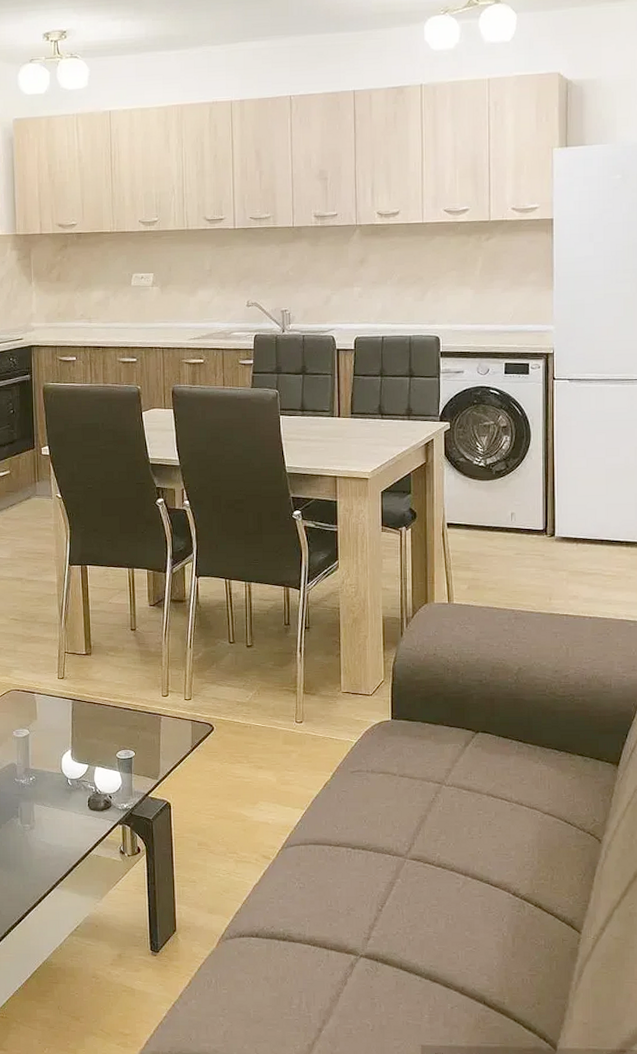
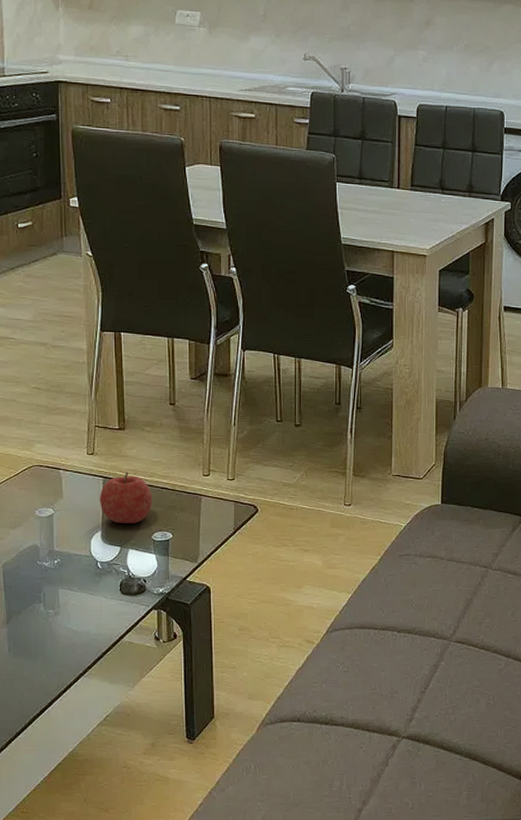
fruit: none [69,694,117,743] -> present [99,472,153,523]

